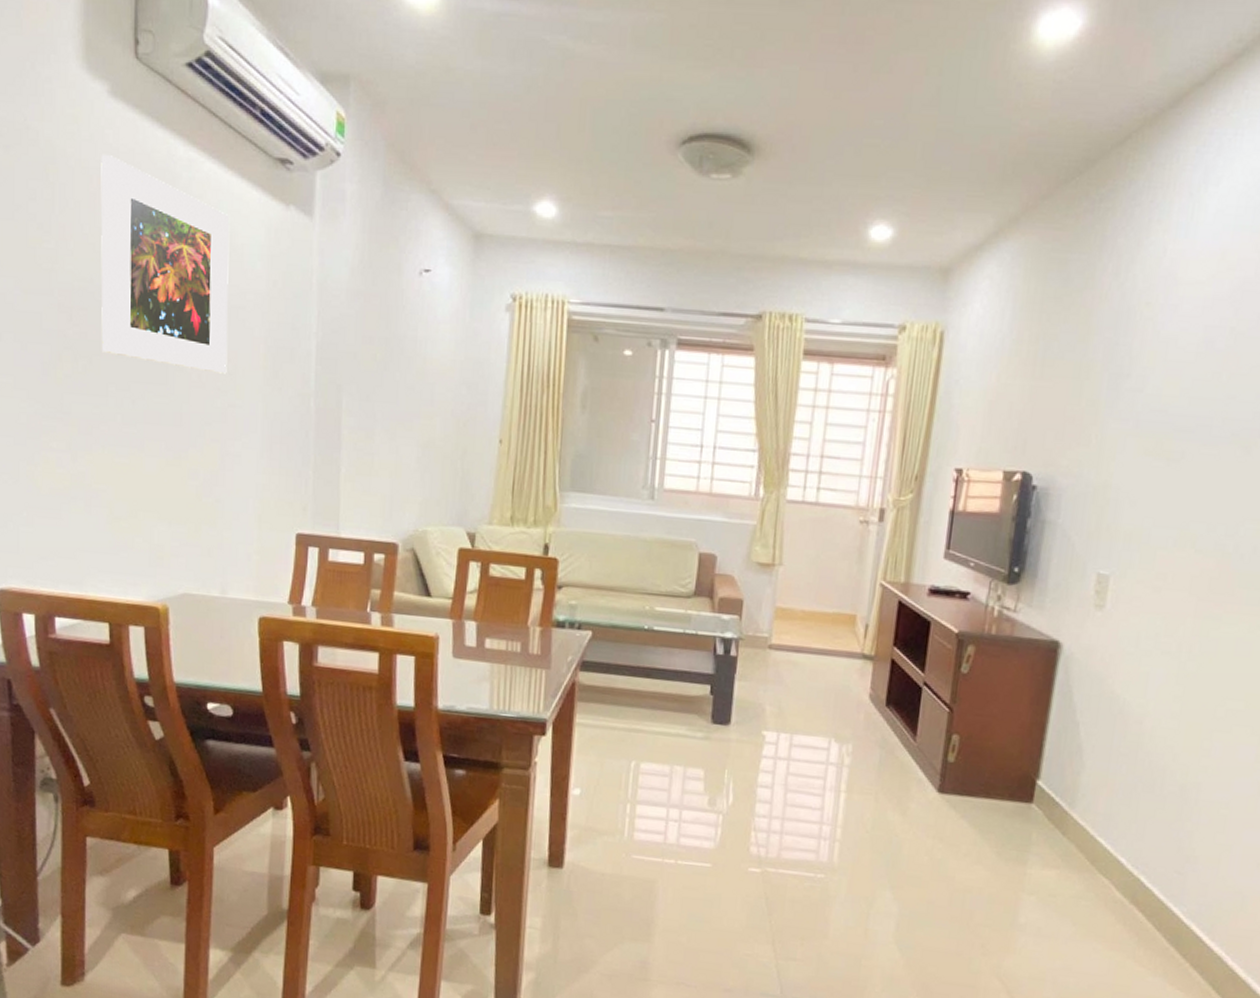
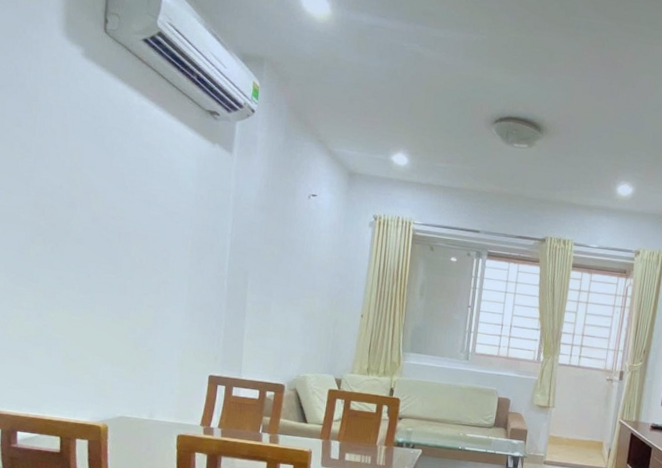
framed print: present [100,155,230,374] -> none [66,98,170,259]

